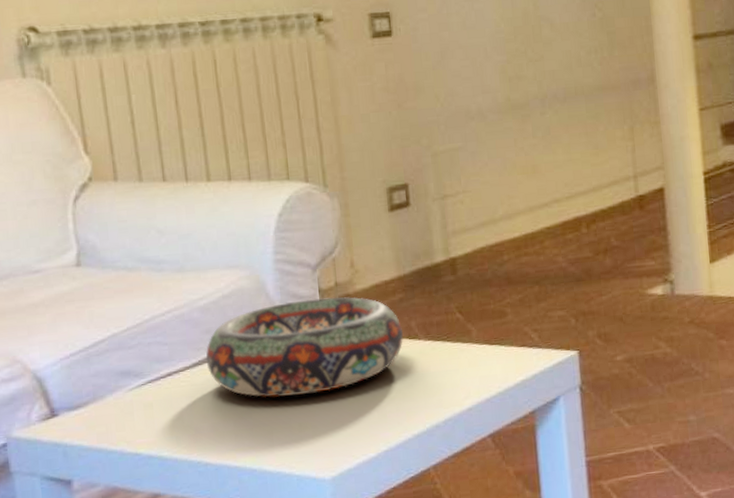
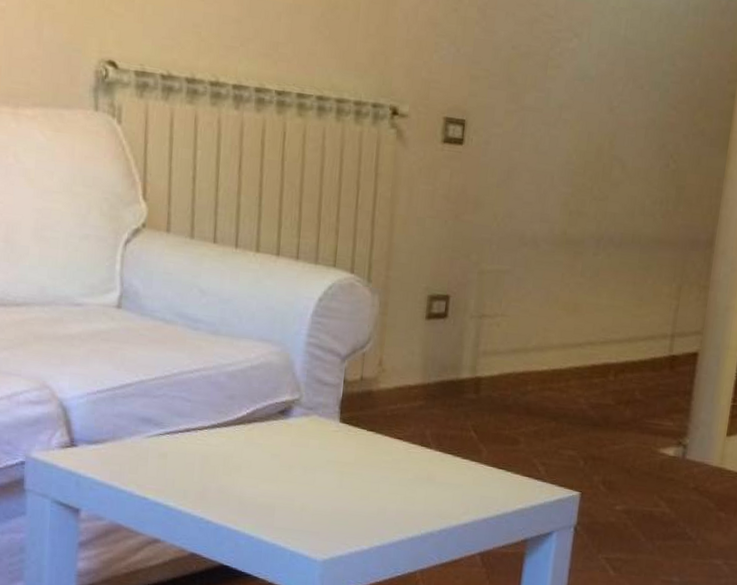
decorative bowl: present [206,297,404,398] -> none [224,385,417,479]

